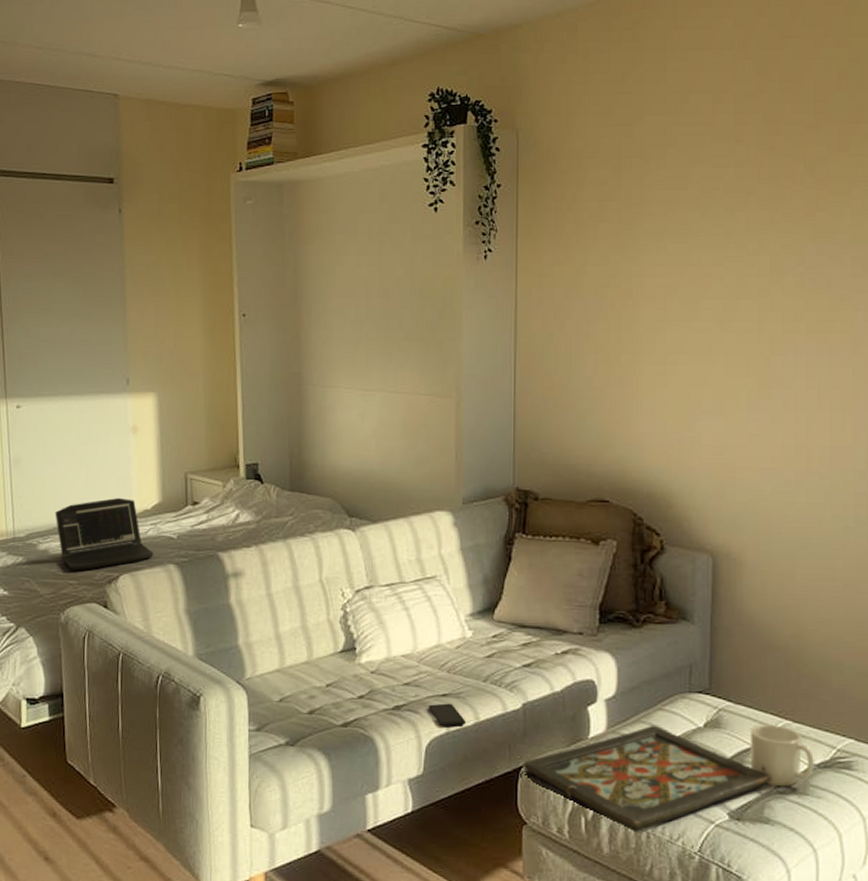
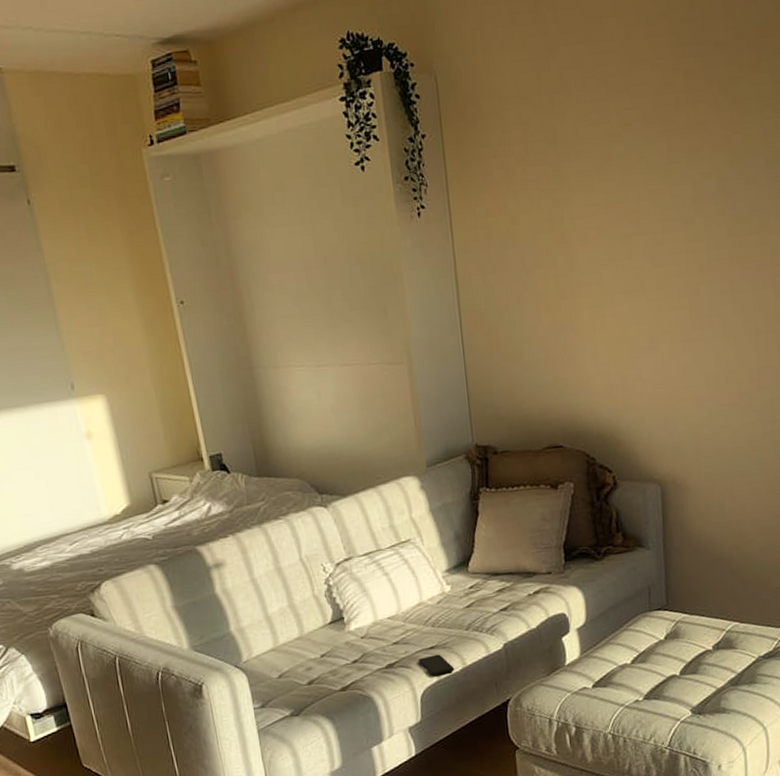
laptop: present [55,498,154,571] -> none [22,506,133,586]
decorative tray: present [523,724,772,832] -> none [510,644,726,739]
mug: present [749,724,814,787] -> none [704,627,760,681]

